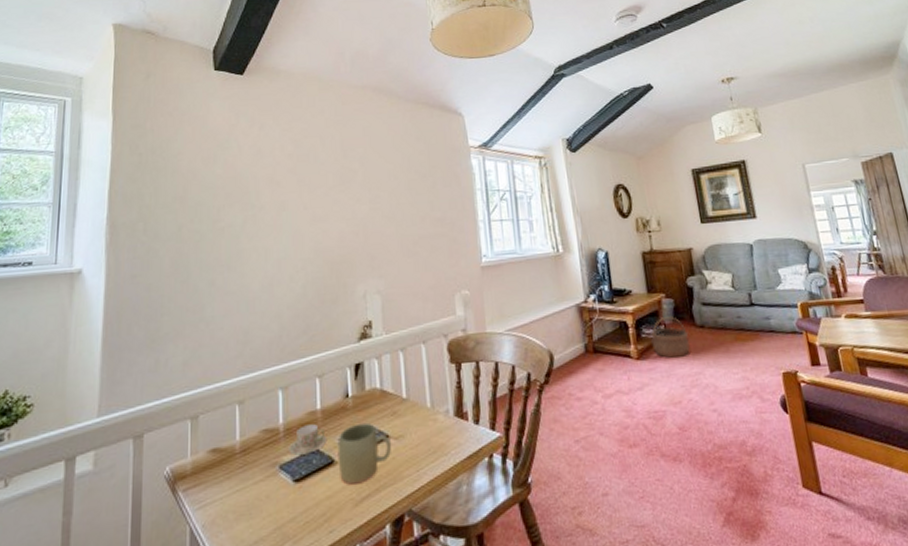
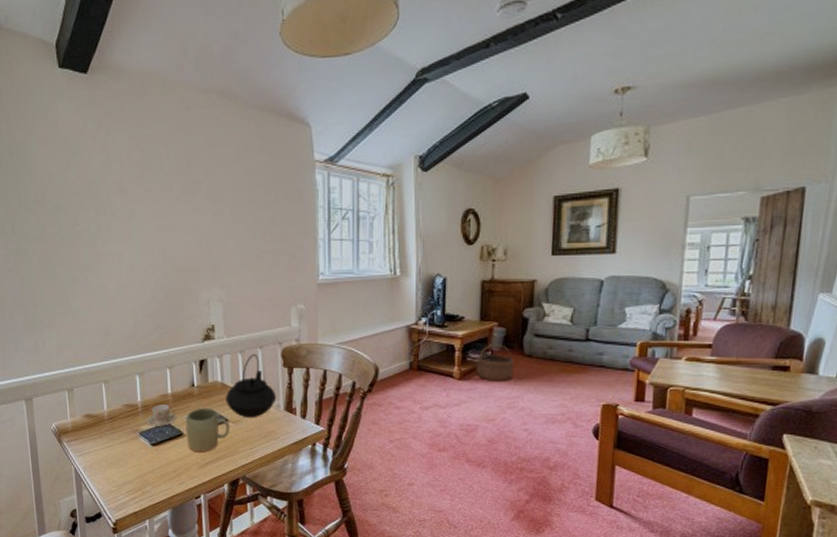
teapot: none [385,350,445,431] -> present [225,353,277,418]

